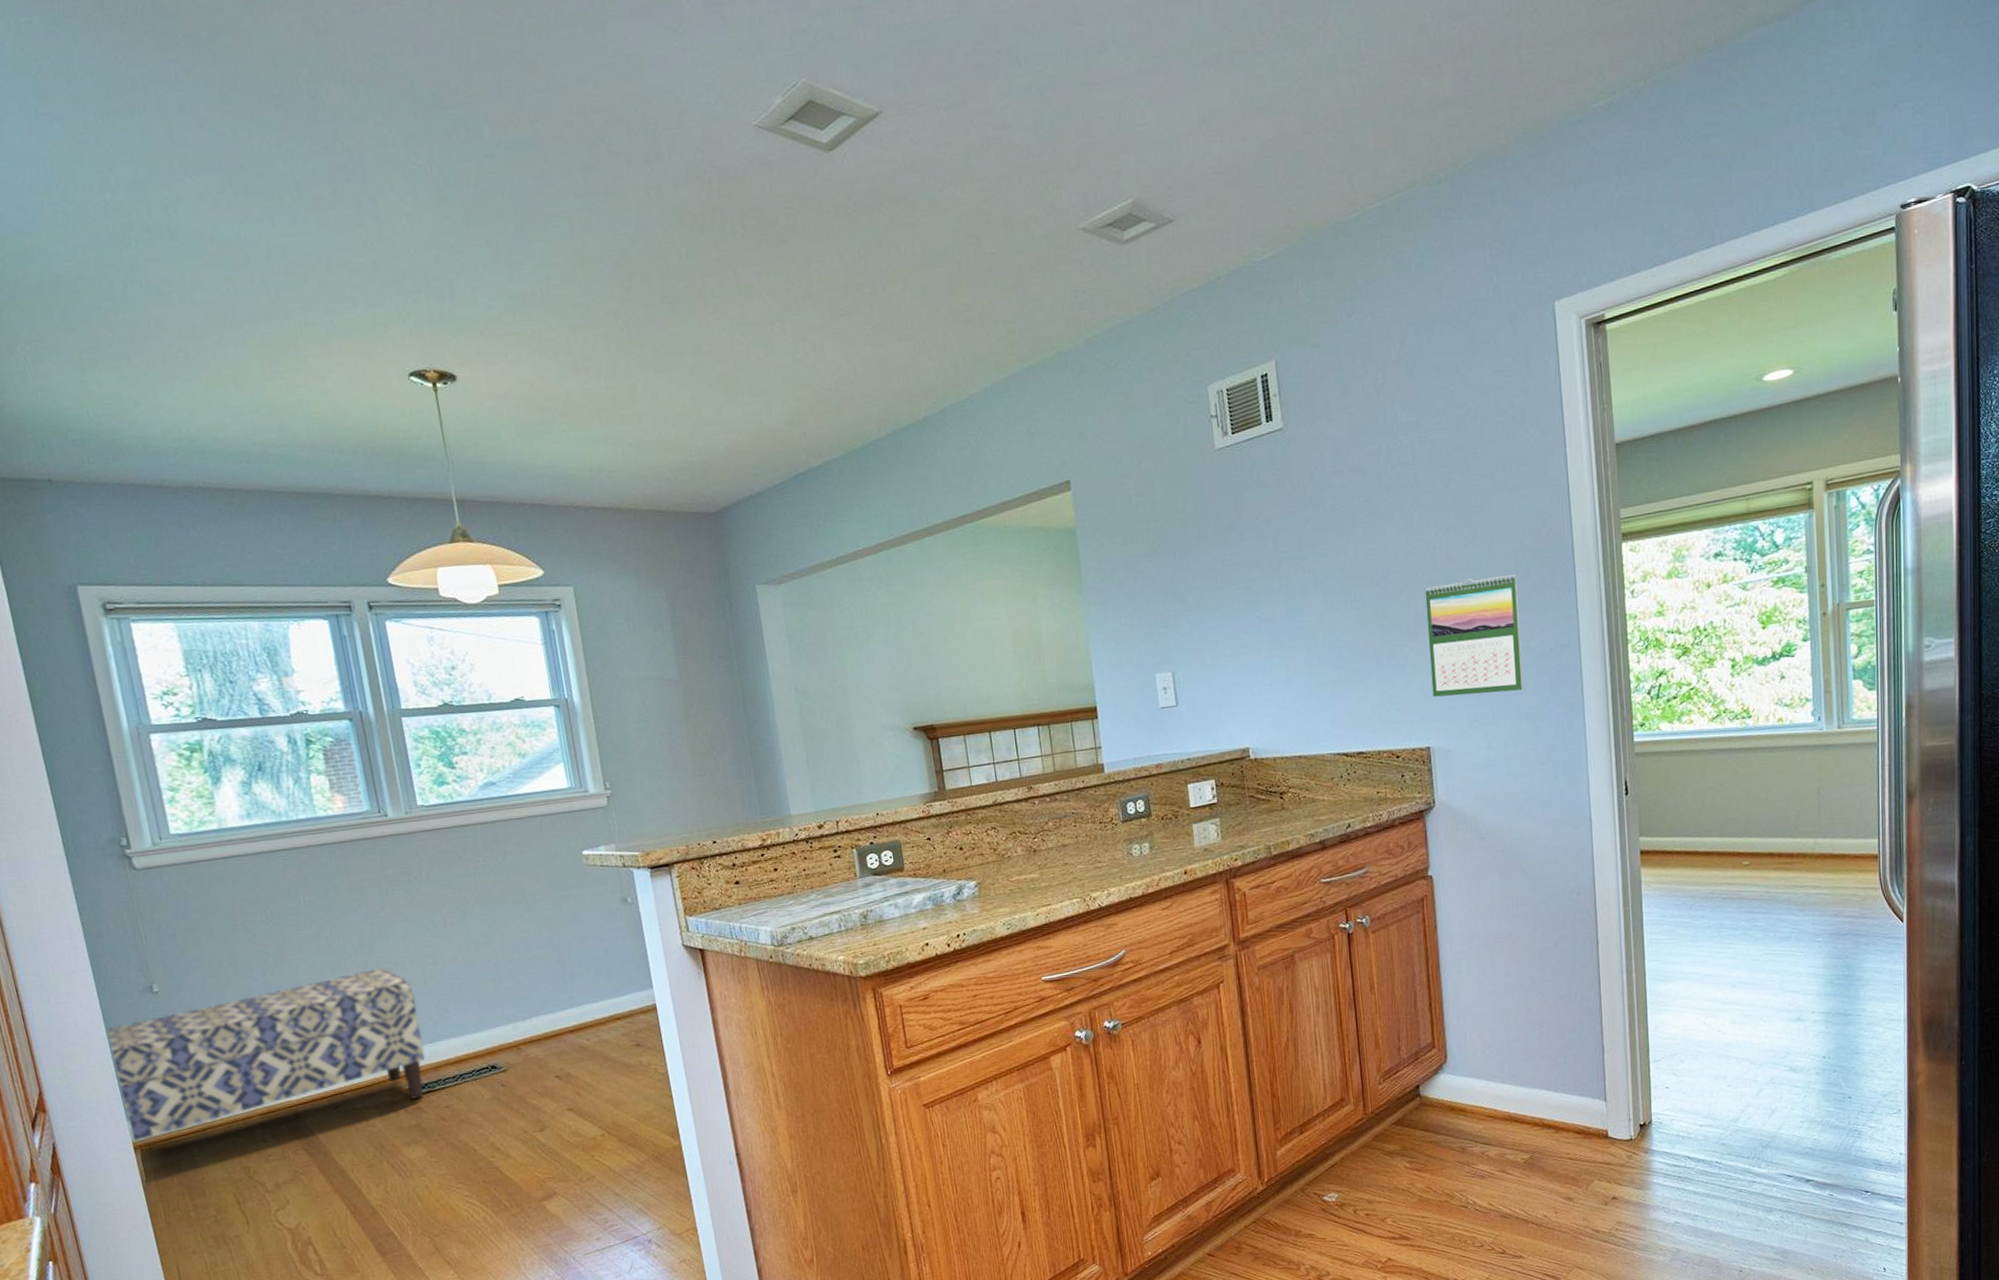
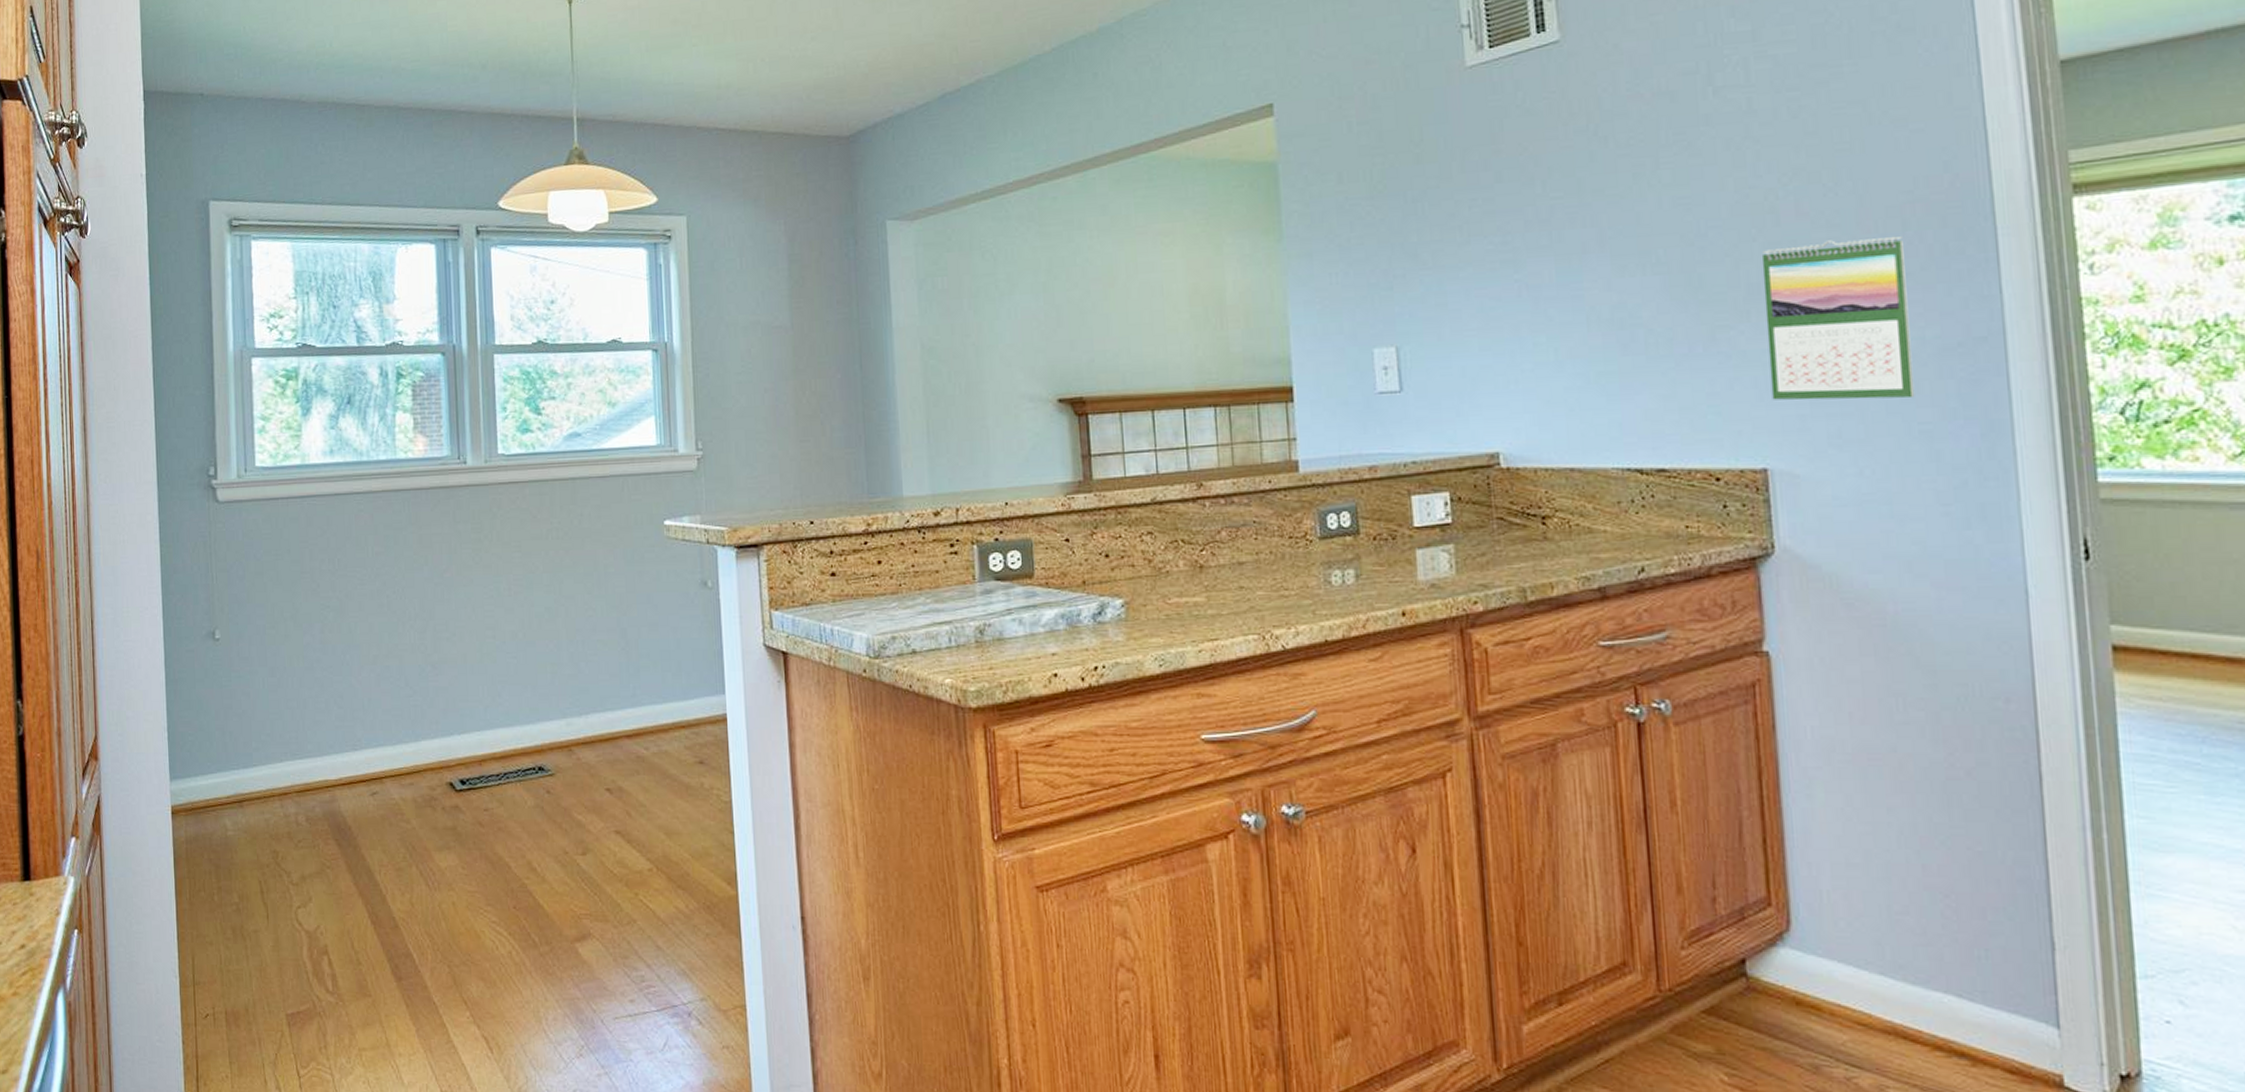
bench: present [107,968,426,1142] -> none [166,637,471,805]

